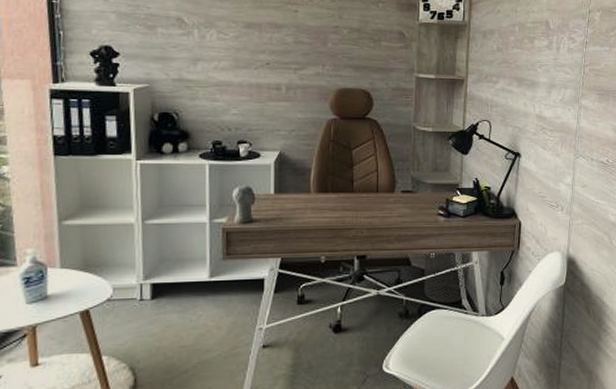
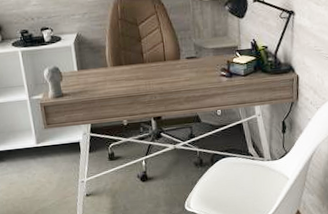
waste bin: present [424,250,470,303] -> none [212,106,254,152]

